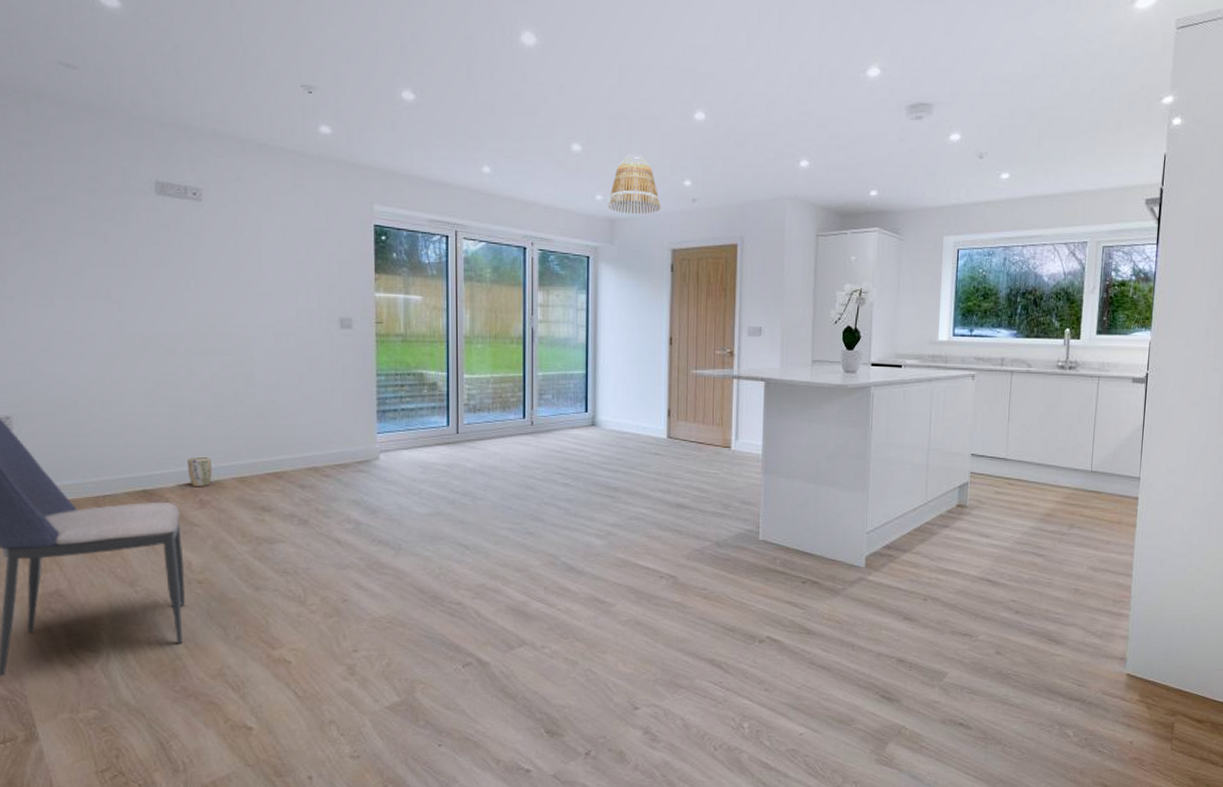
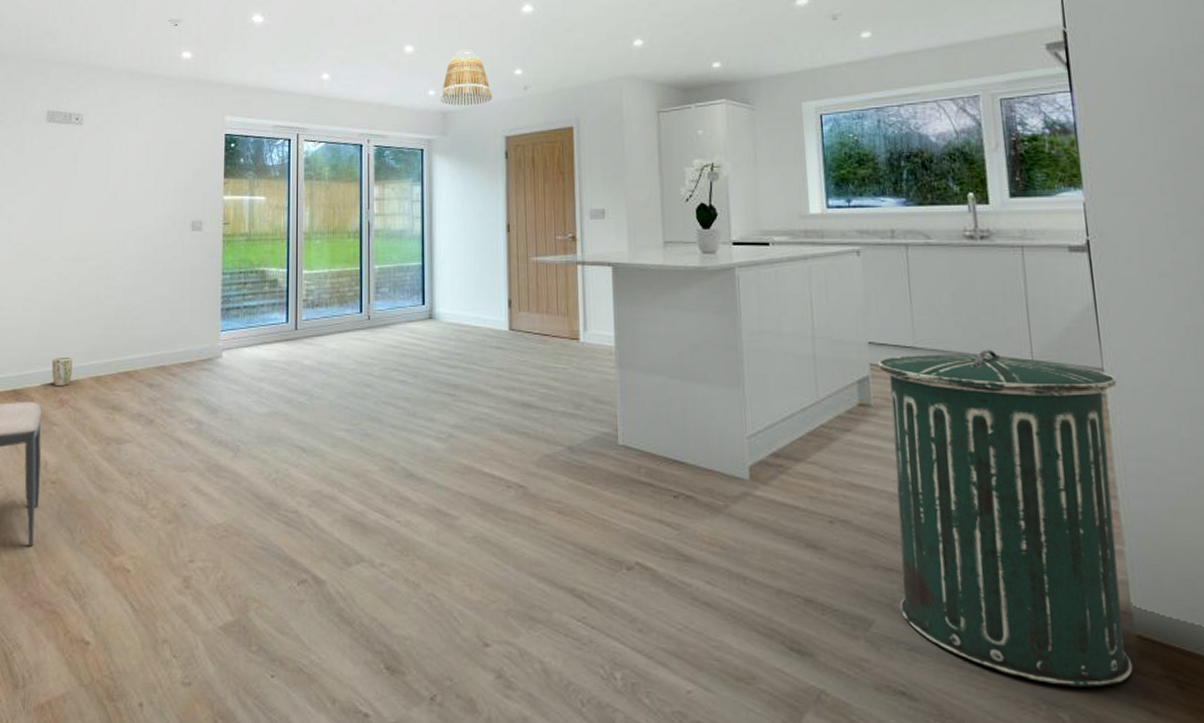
trash can: none [967,461,1148,712] -> present [878,349,1133,687]

